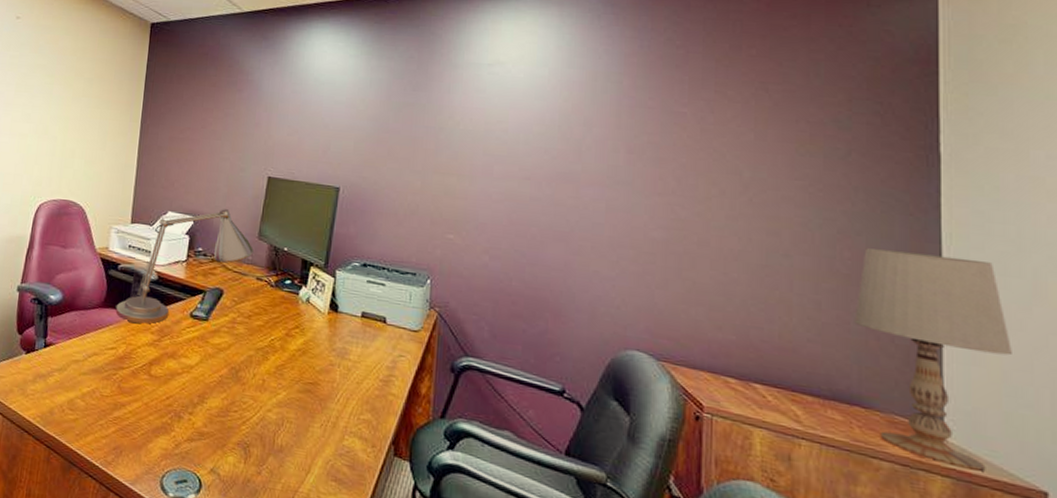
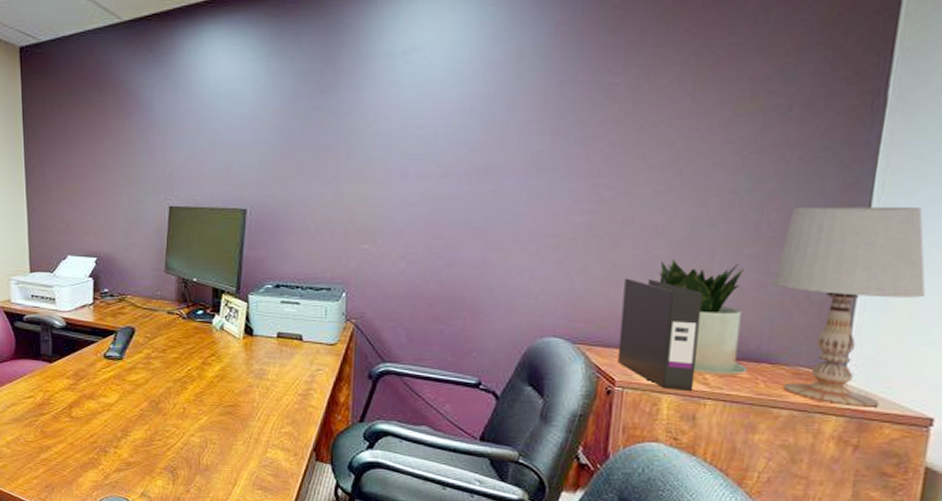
desk lamp: present [114,209,254,324] -> none [26,246,161,370]
binder: none [703,298,786,429] -> present [617,278,703,392]
planter: none [738,285,841,418] -> present [658,259,748,376]

